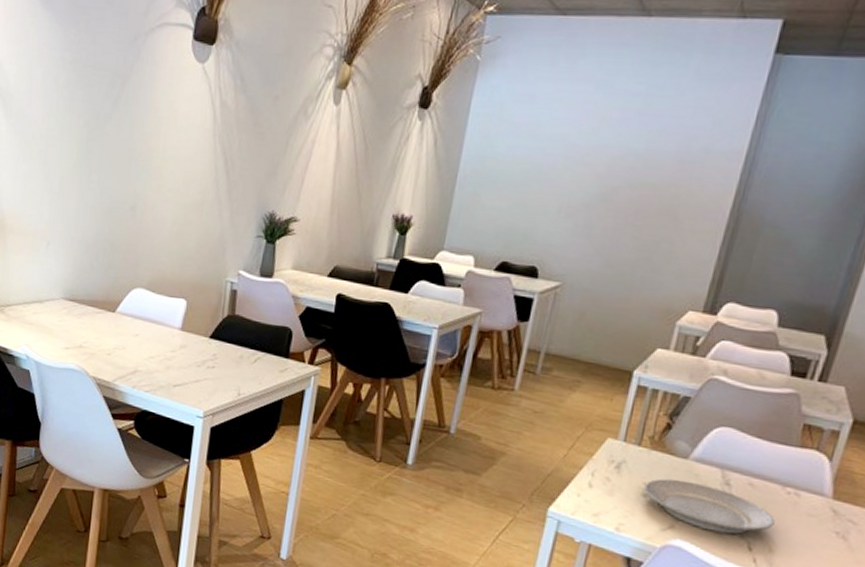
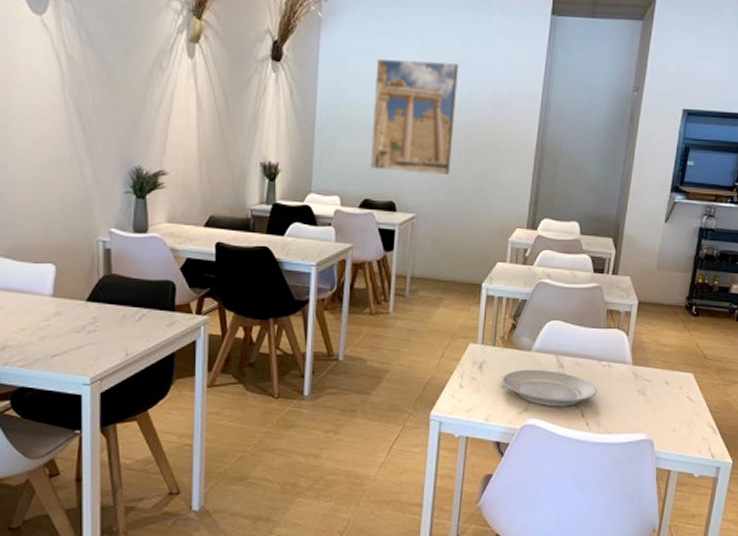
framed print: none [513,107,640,243] -> present [370,59,459,176]

